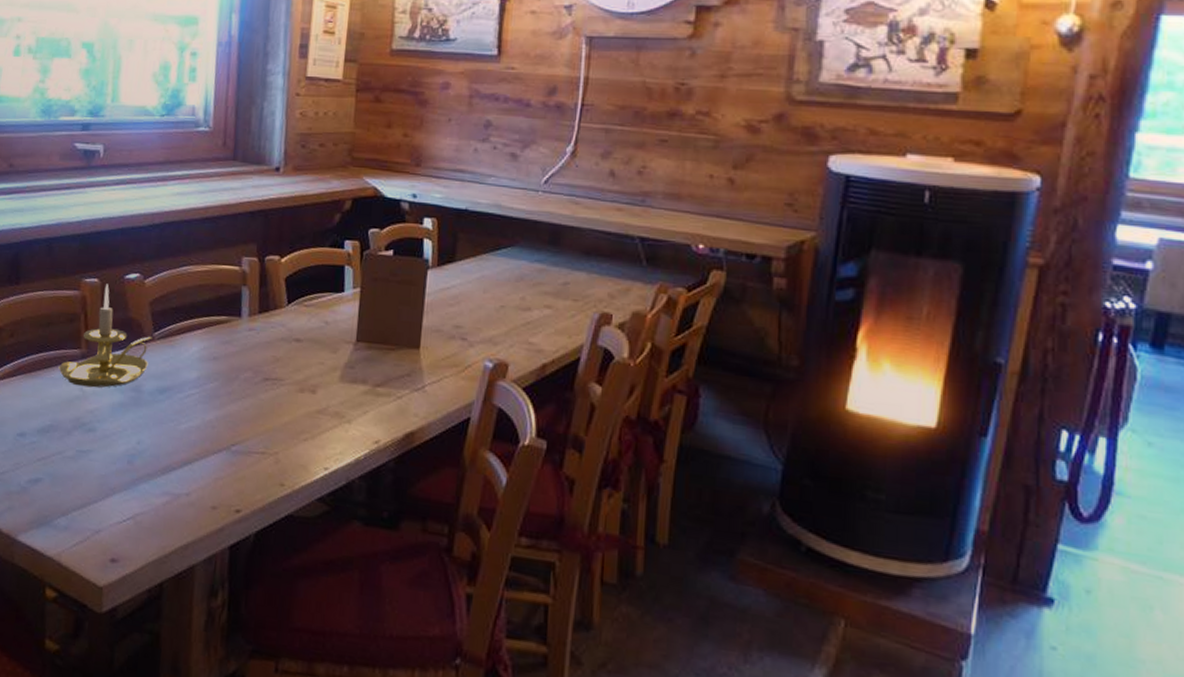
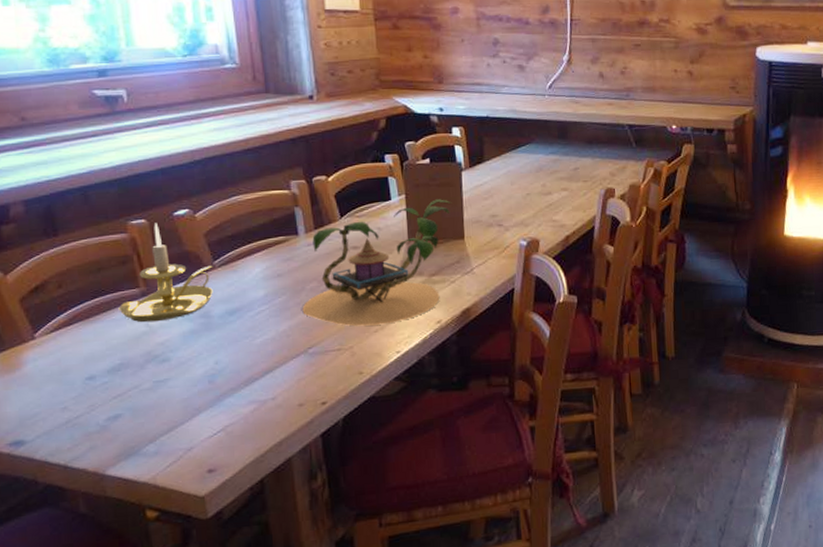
plant: none [232,298,410,434] -> present [302,199,451,327]

